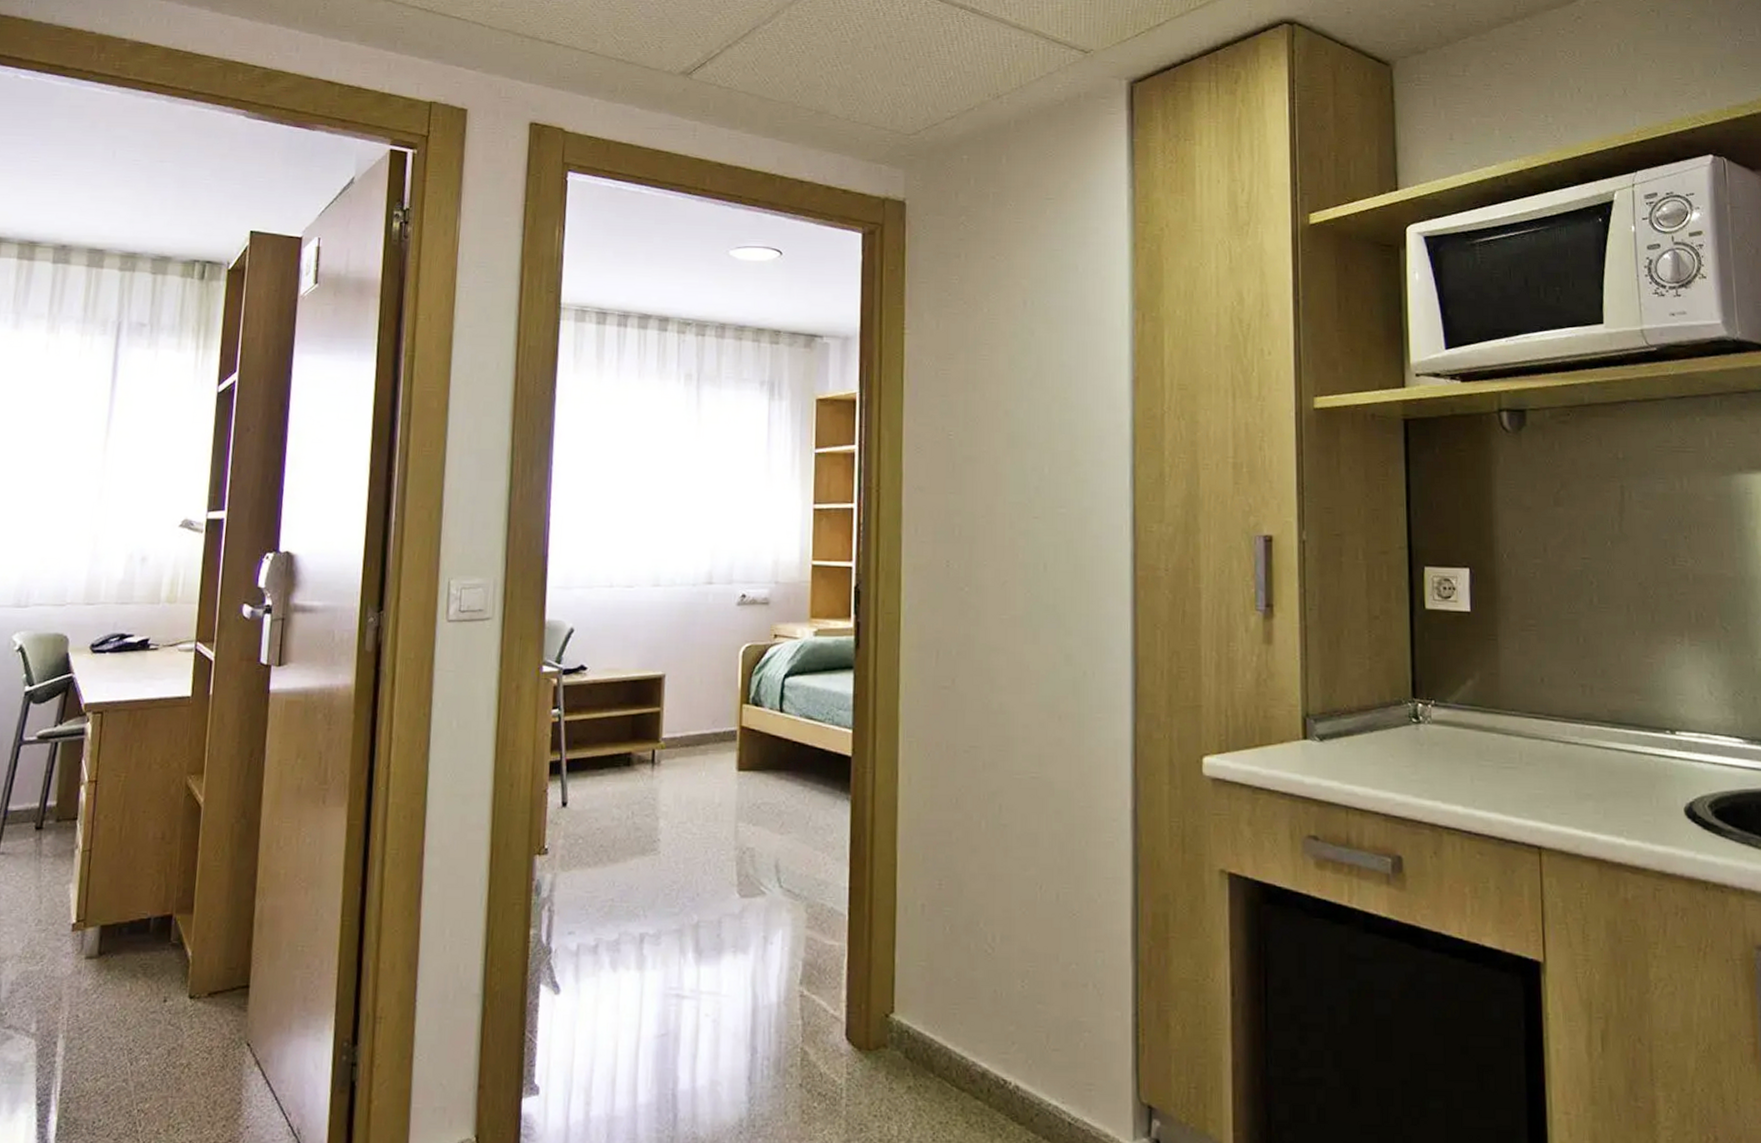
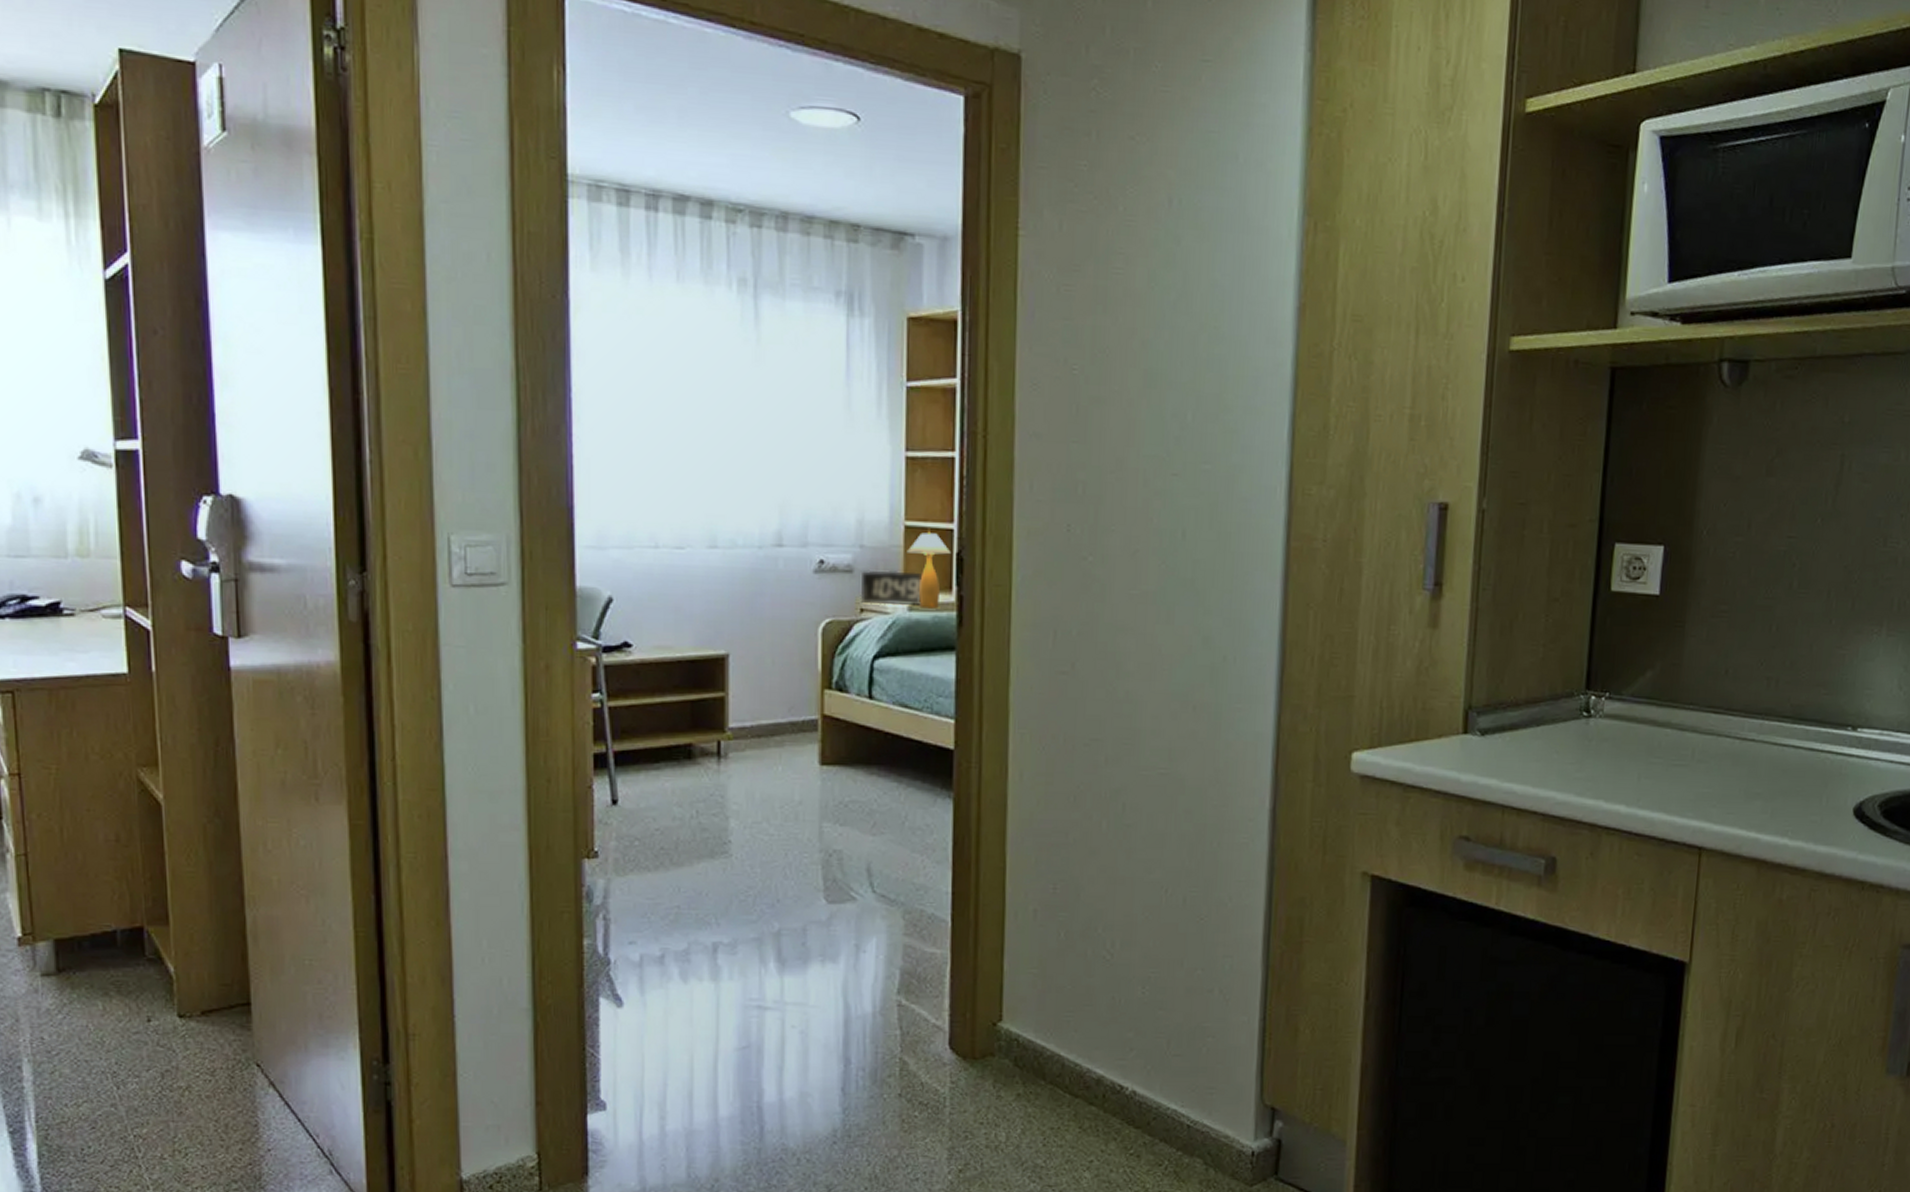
alarm clock: none [774,602,827,631] -> present [860,569,923,605]
table lamp: none [813,565,850,634] -> present [907,527,951,609]

